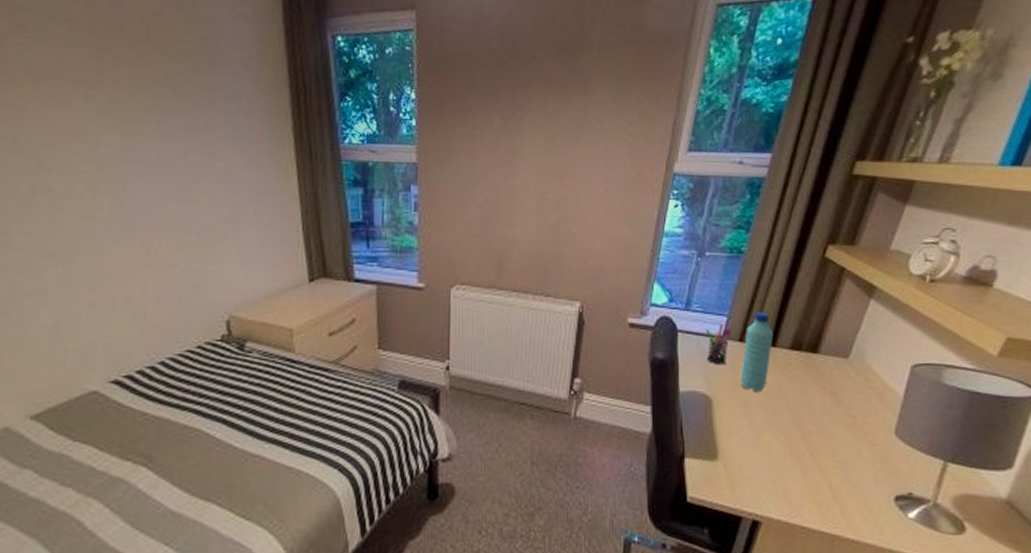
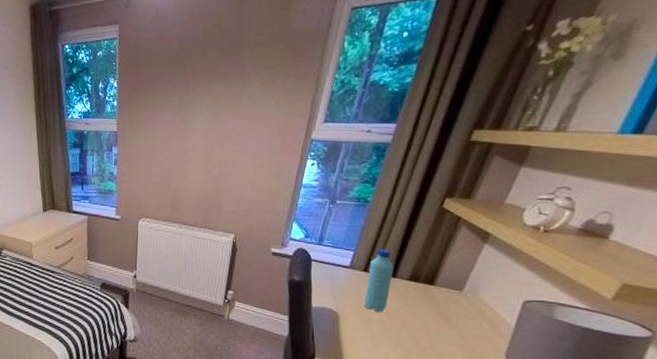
pen holder: present [705,323,731,364] -> none [335,256,357,288]

